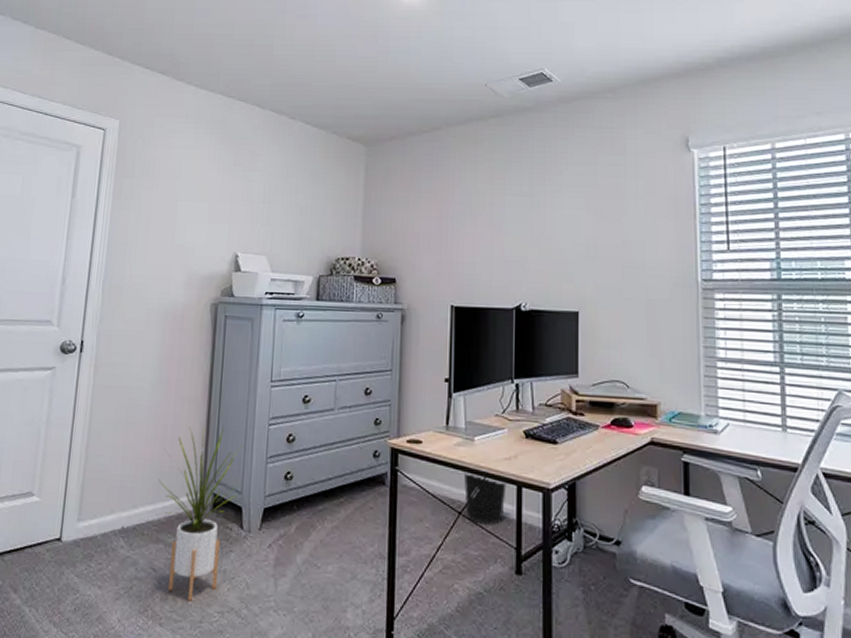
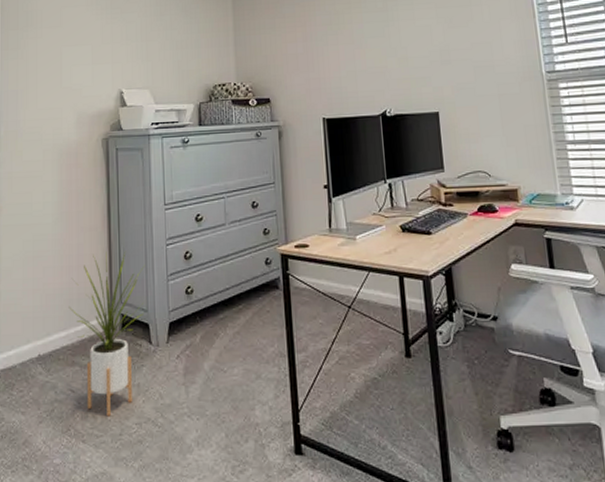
wastebasket: present [463,470,507,525] -> none [349,267,390,315]

